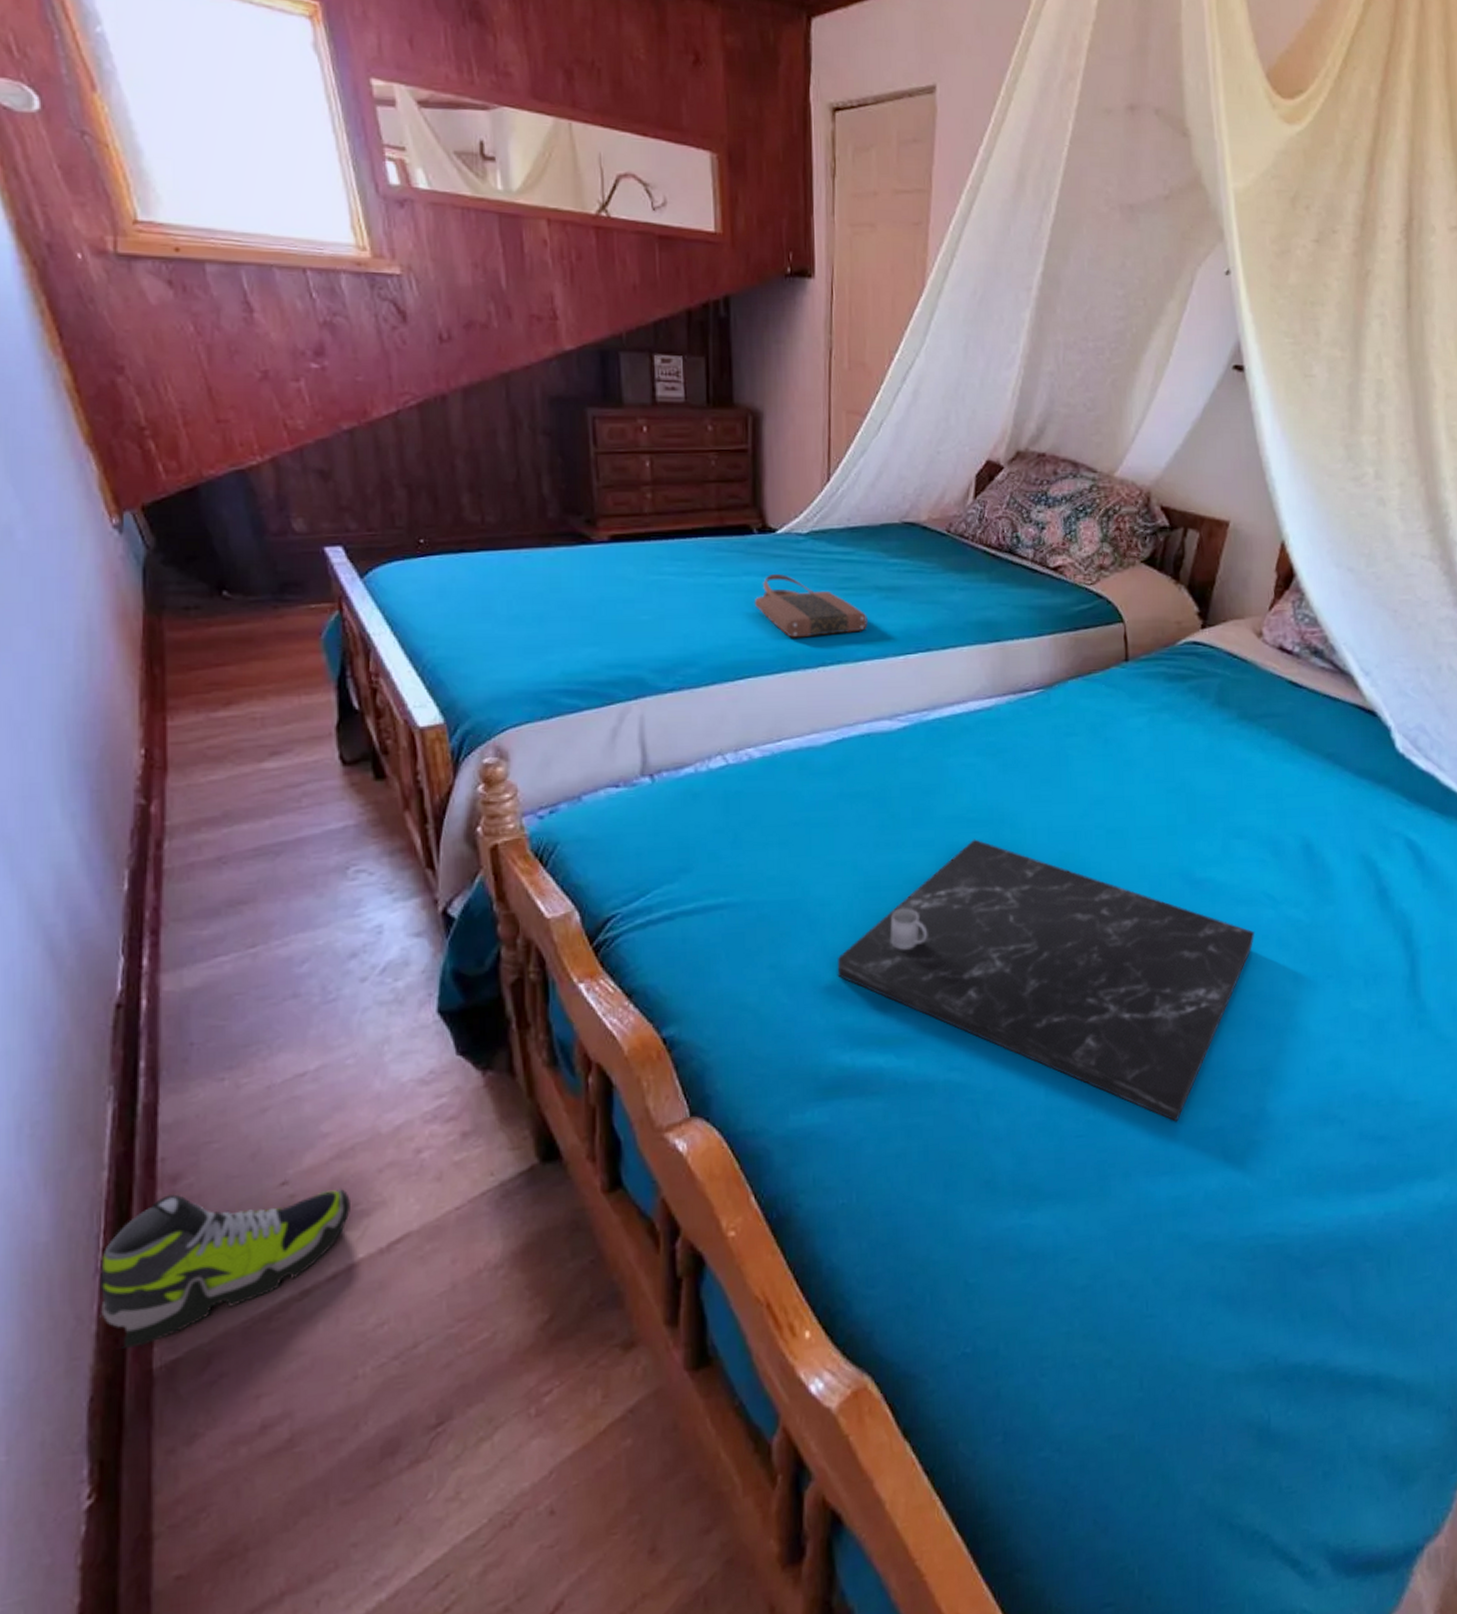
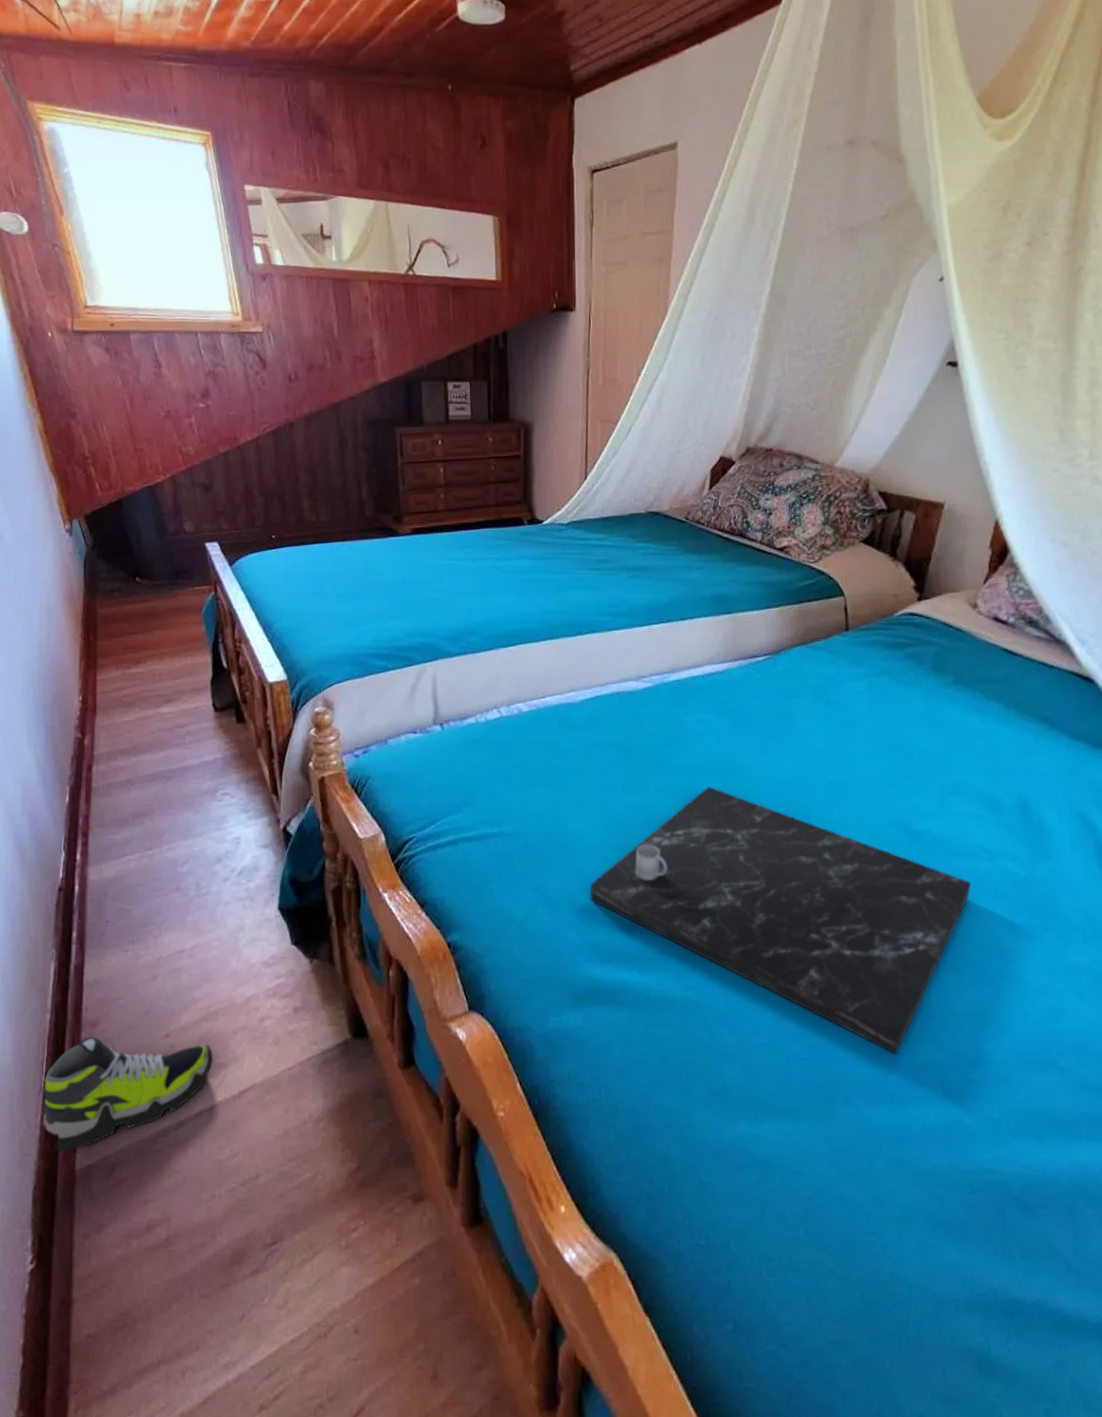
tote bag: present [755,574,868,638] -> none [525,558,618,611]

